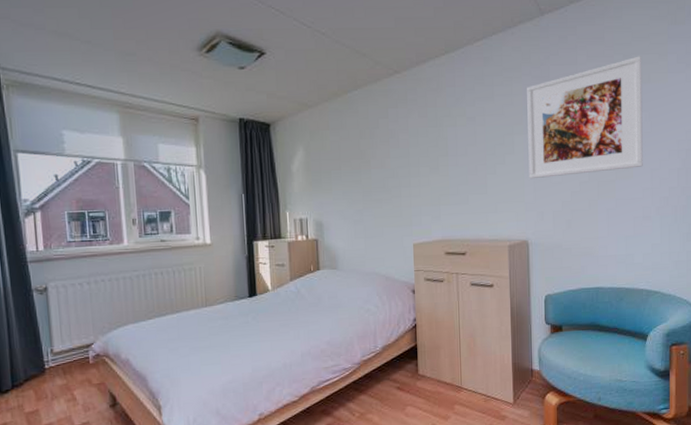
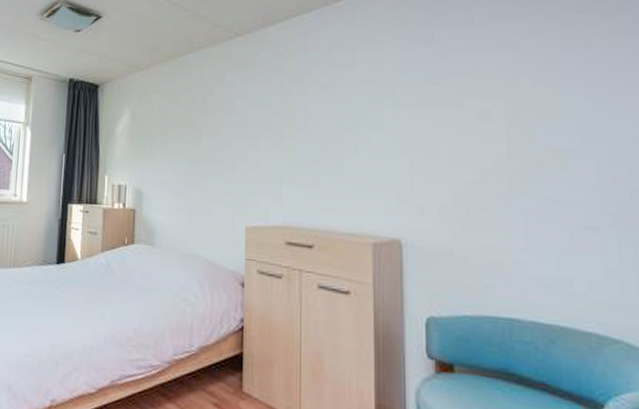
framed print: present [527,56,643,179] -> none [401,15,583,163]

